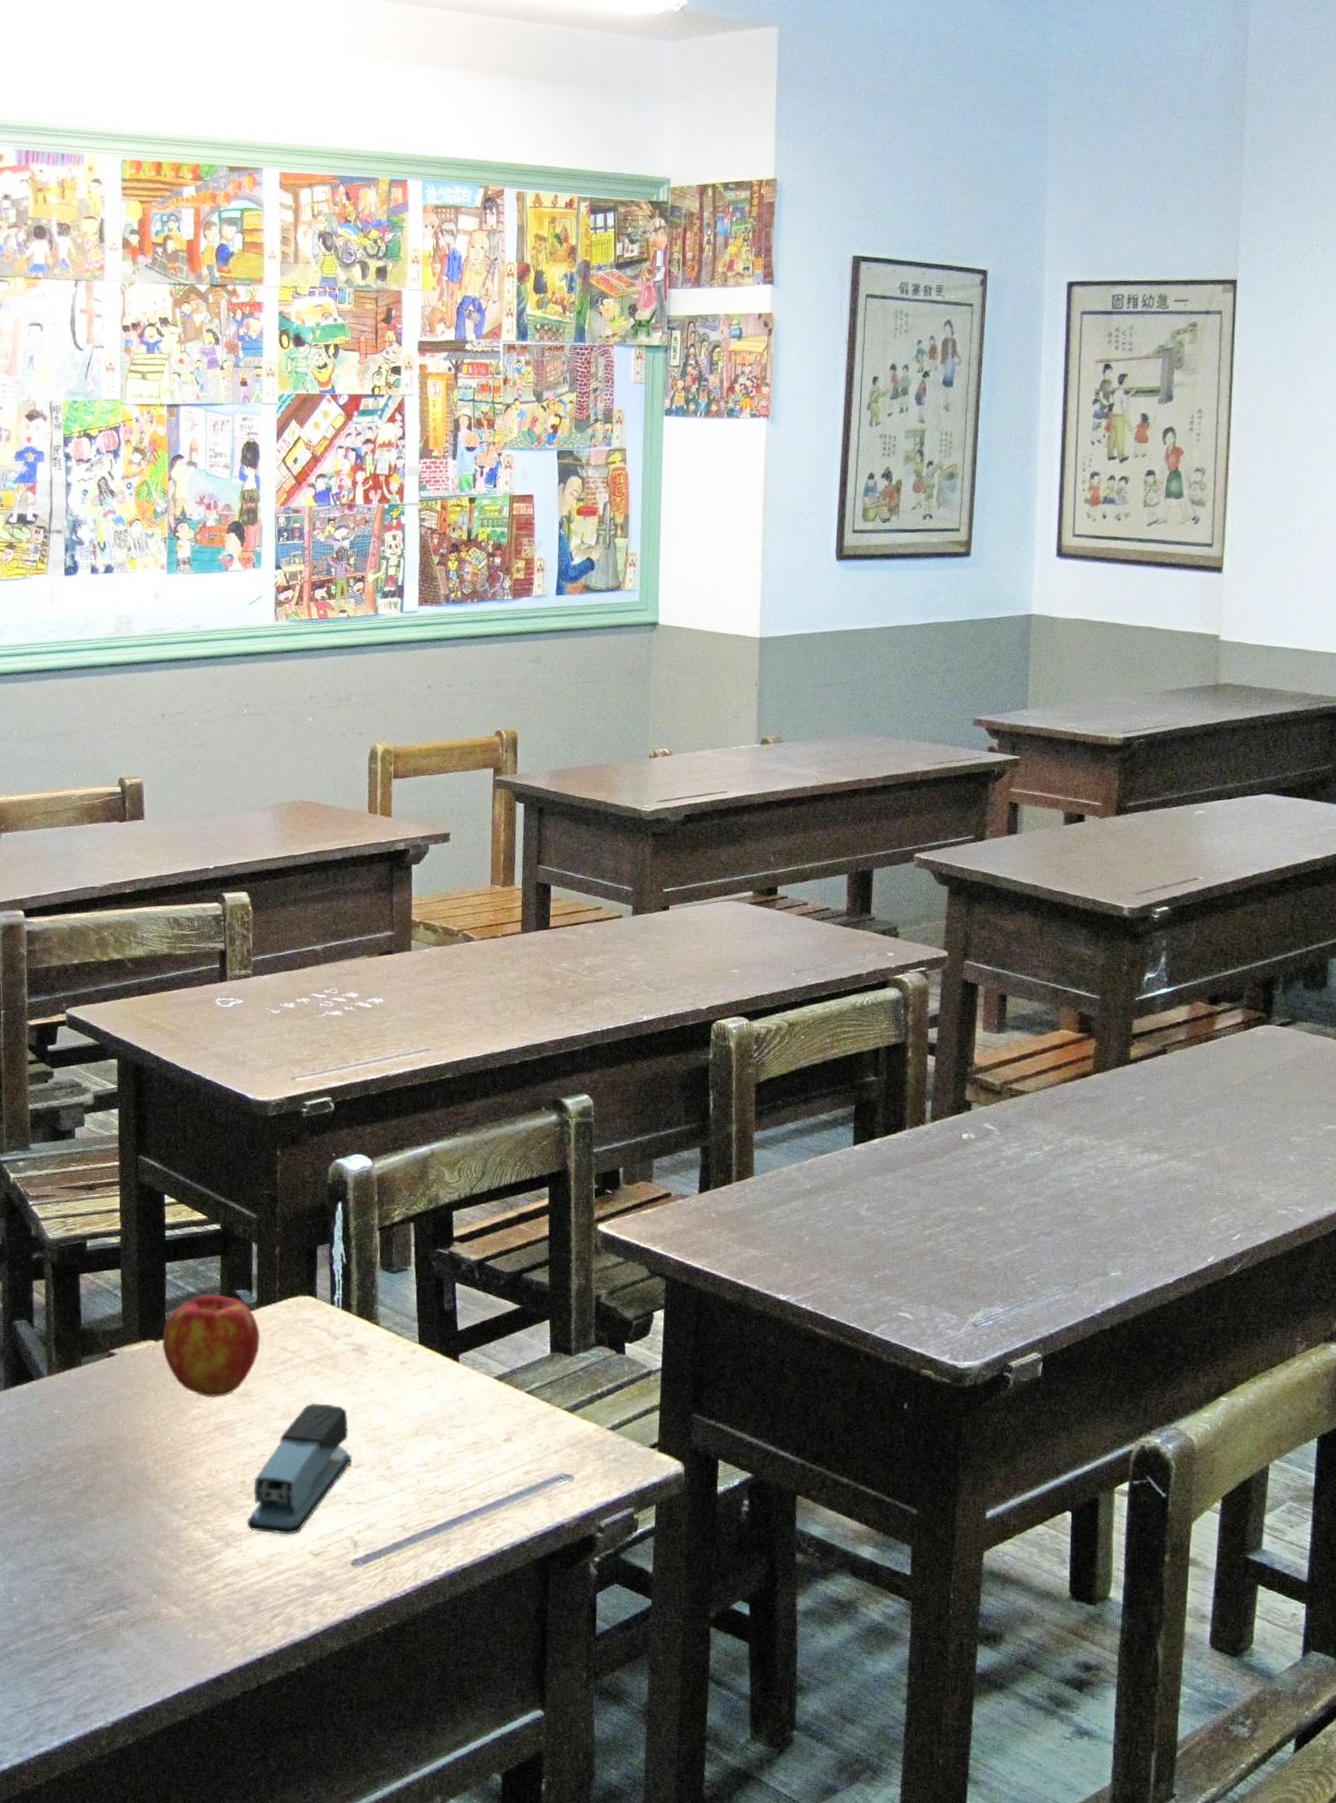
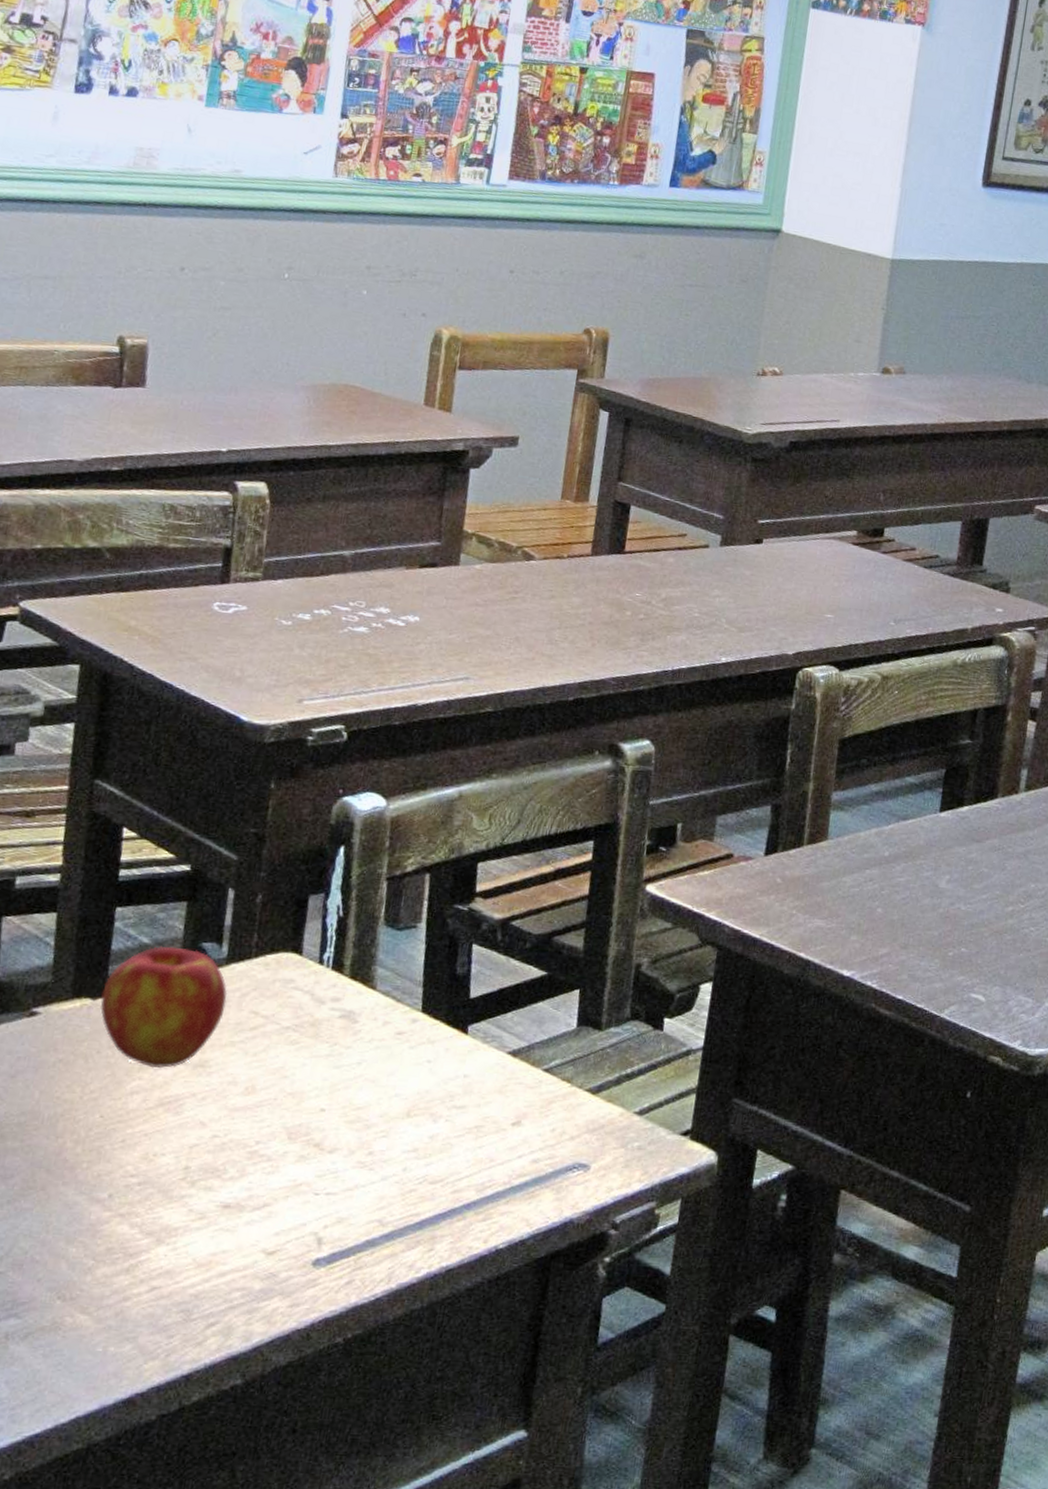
stapler: present [247,1403,352,1535] -> none [186,1077,327,1230]

